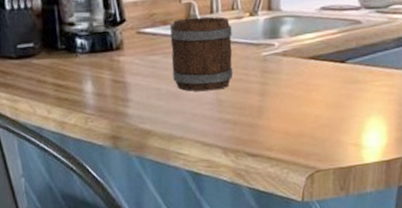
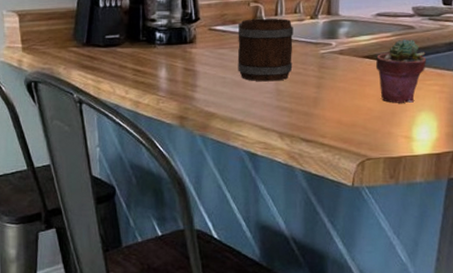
potted succulent: none [321,35,374,109] -> present [375,39,426,103]

